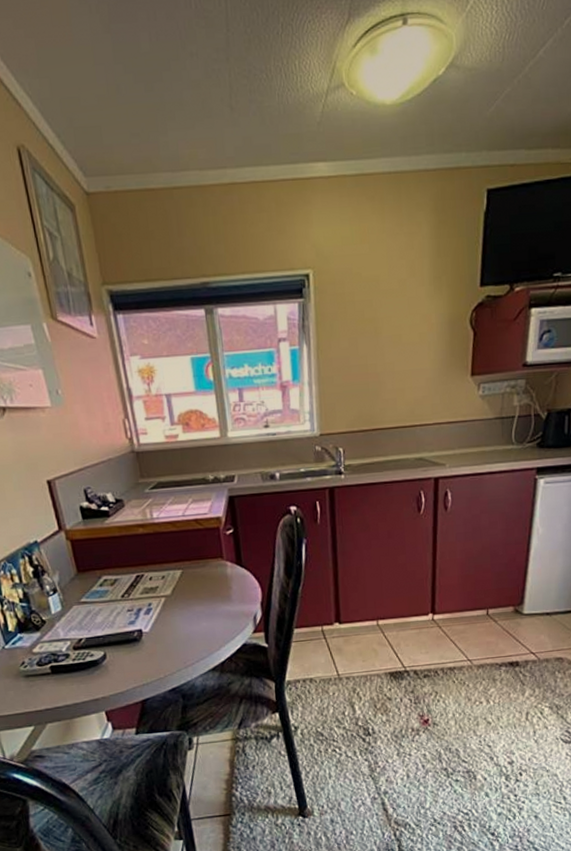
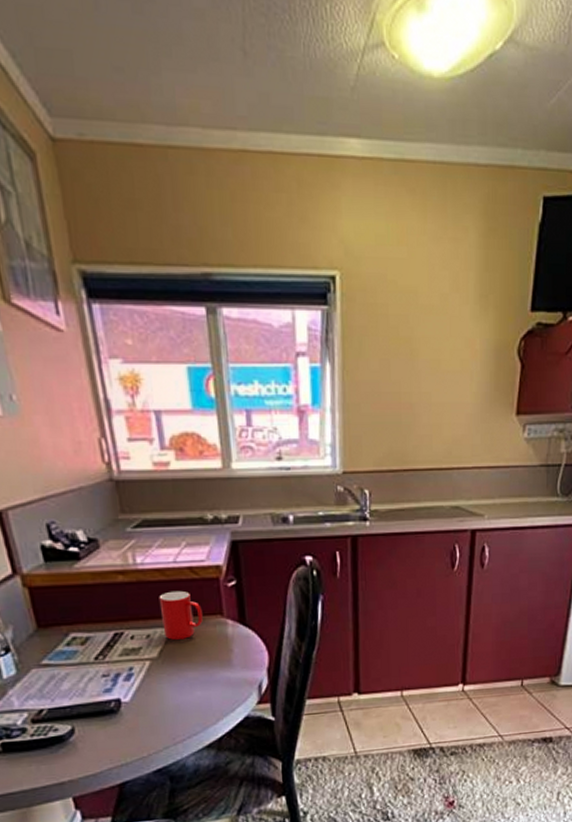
cup: none [171,539,207,580] -> present [159,590,203,640]

